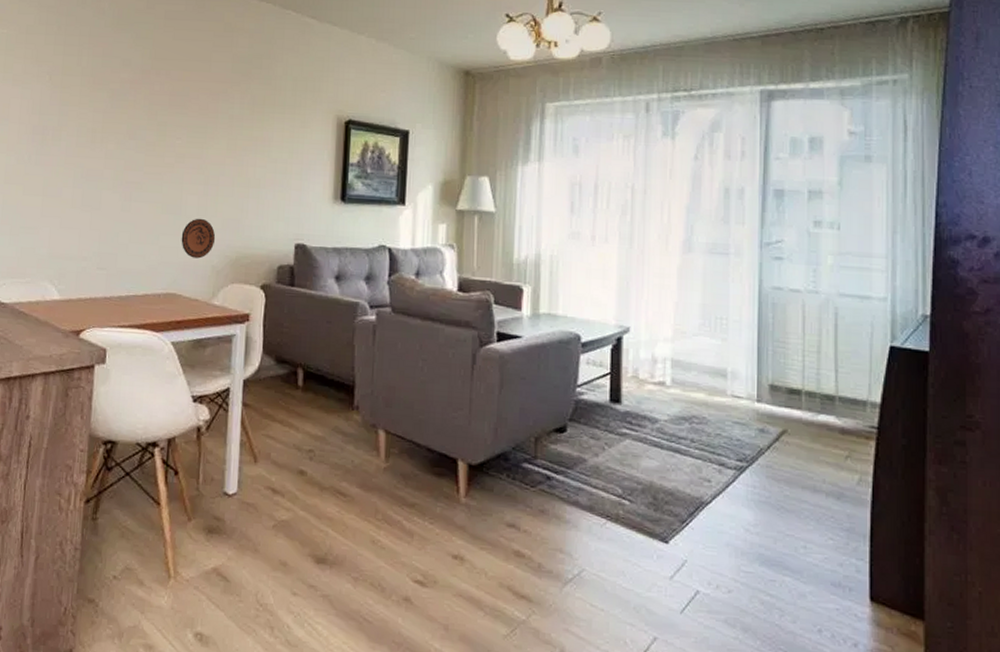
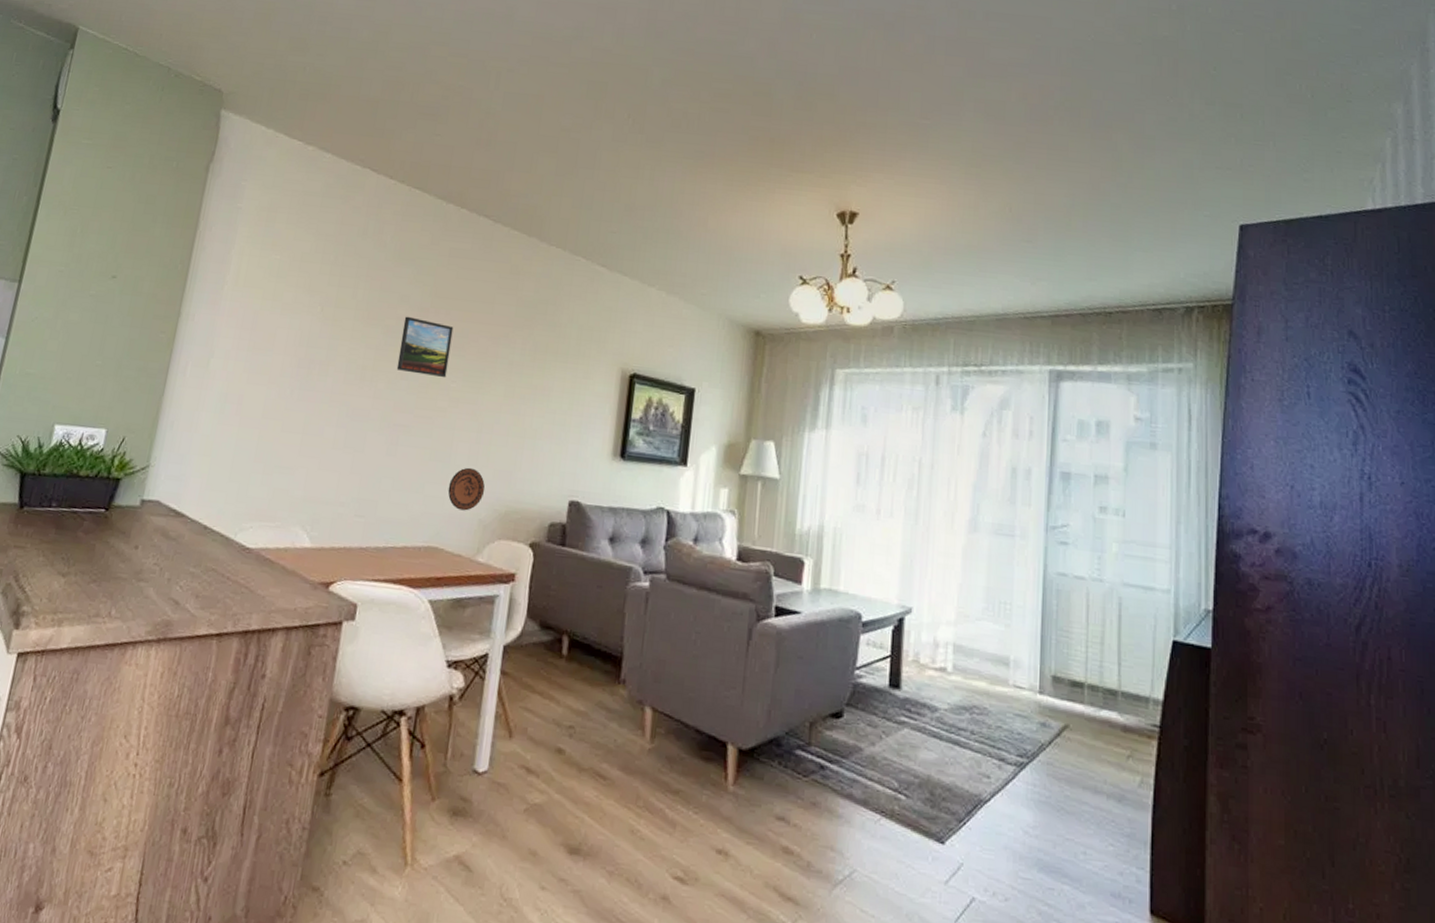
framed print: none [124,79,175,136] -> present [396,316,454,378]

